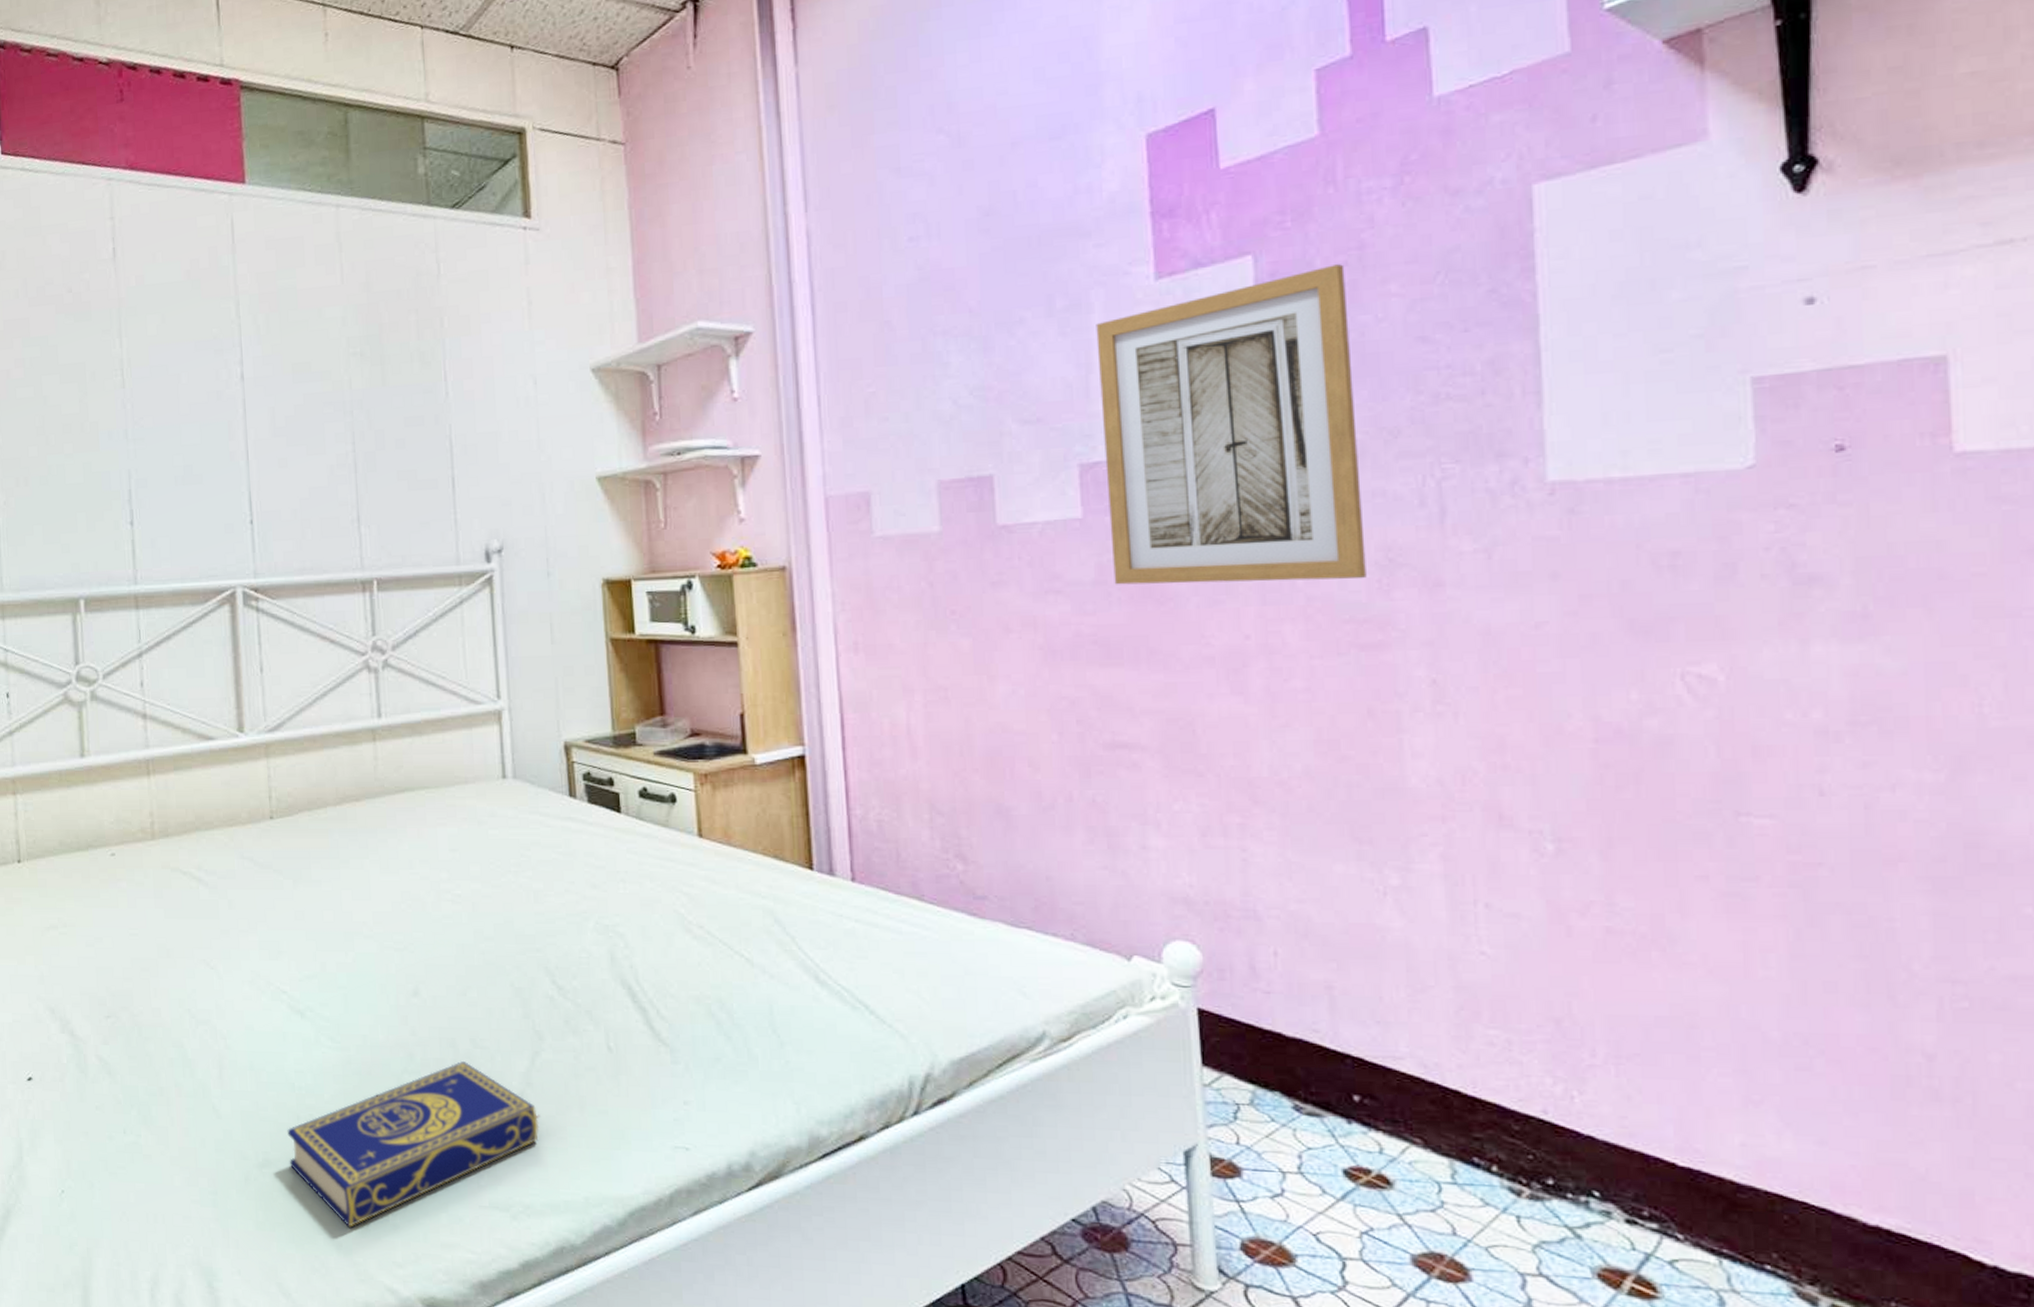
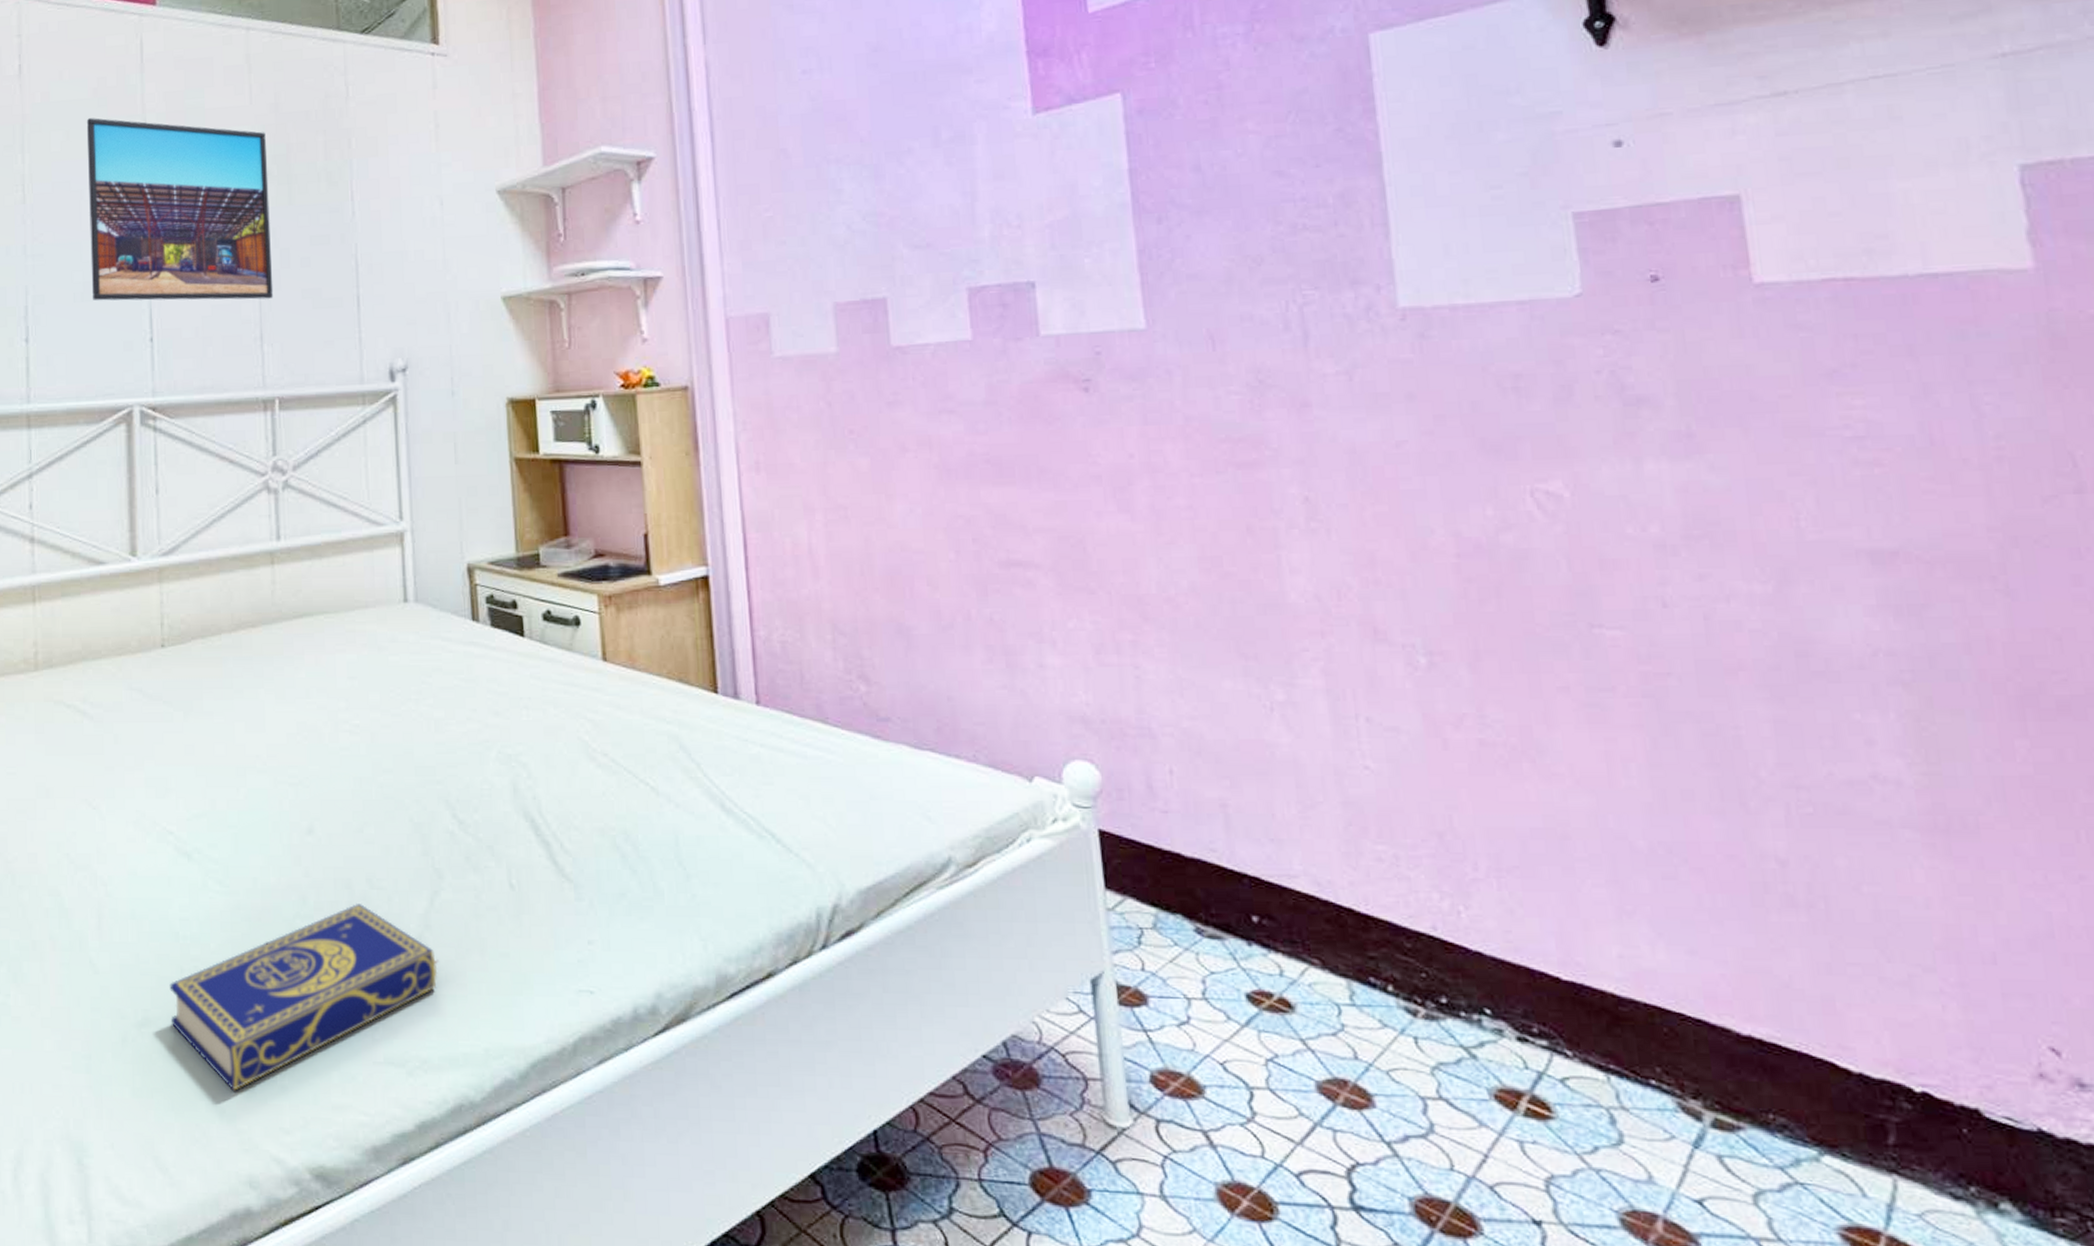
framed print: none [181,300,370,484] -> present [86,118,274,301]
wall art: present [1096,264,1367,585] -> none [979,103,1239,405]

